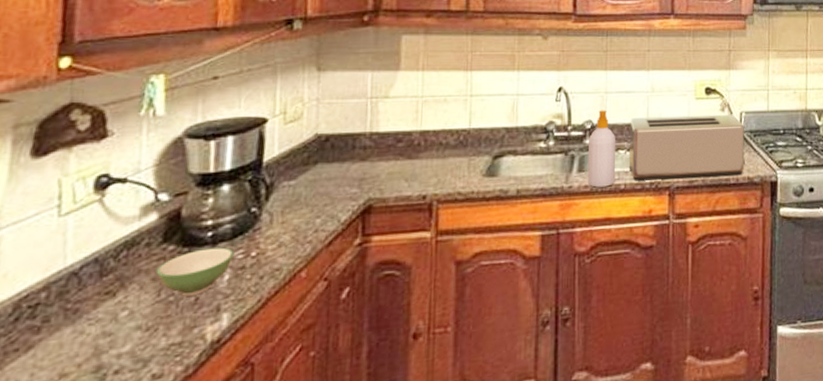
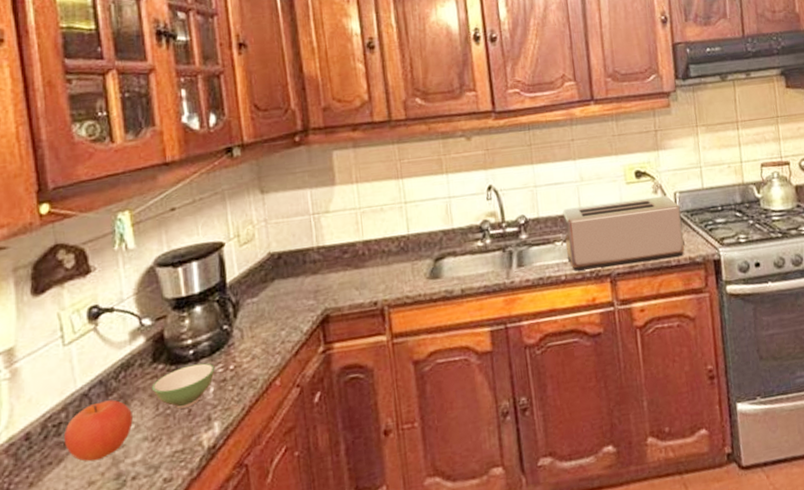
fruit: none [39,281,128,351] -> present [64,399,133,462]
soap bottle: present [588,110,616,188] -> none [524,204,555,281]

